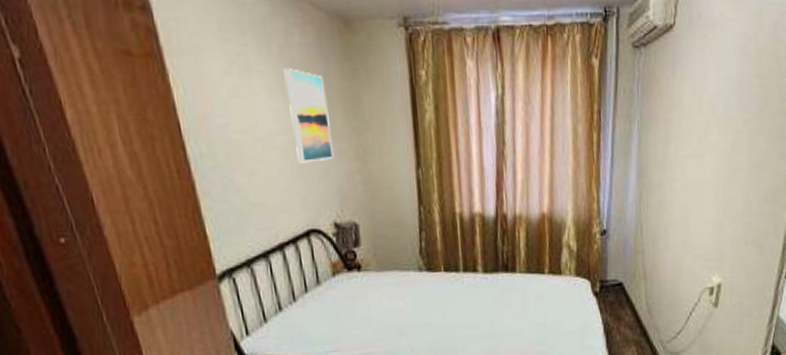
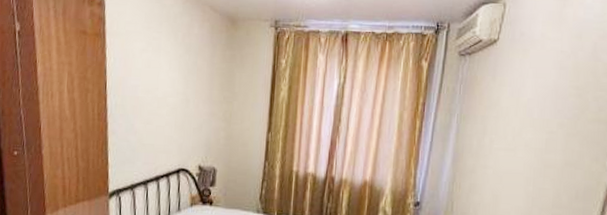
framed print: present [283,68,333,163] -> none [181,50,210,119]

